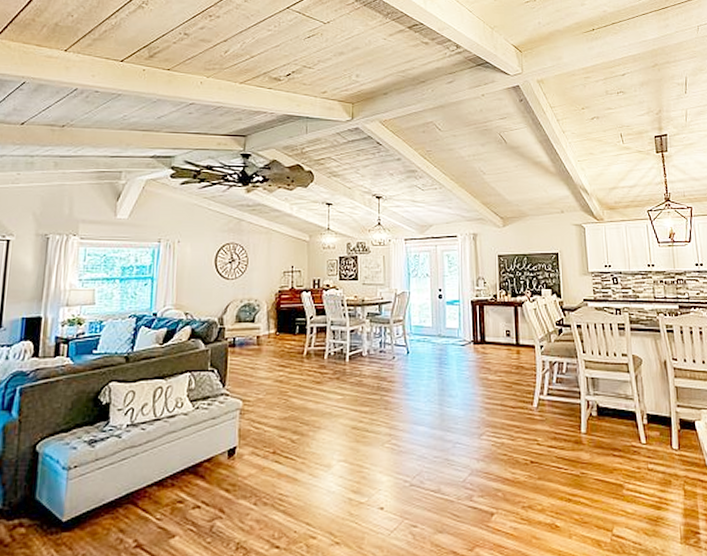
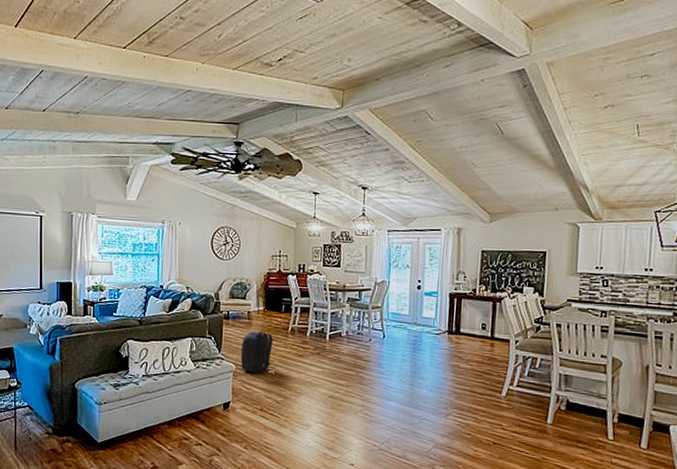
backpack: none [248,358,287,409] -> present [240,331,274,375]

